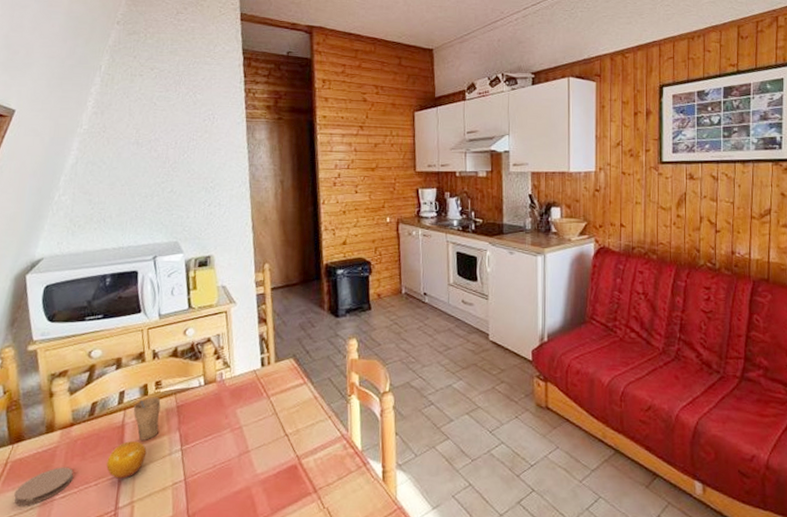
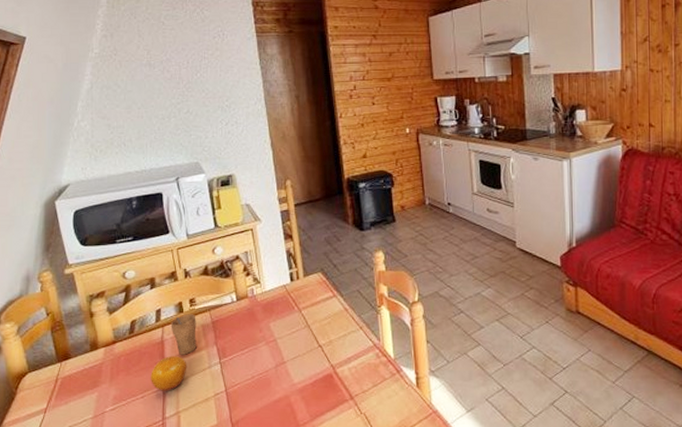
coaster: present [14,467,73,505] -> none [67,381,120,417]

